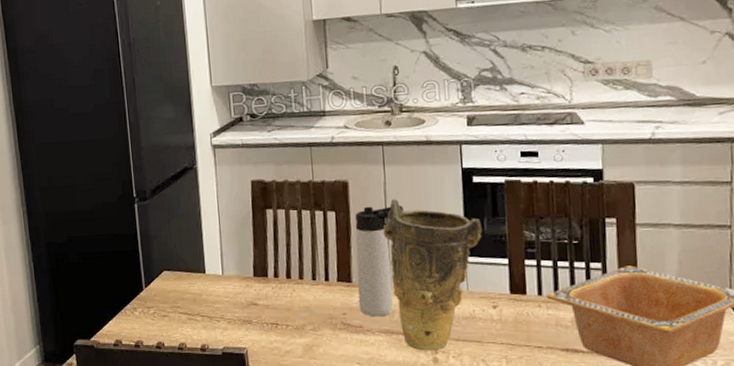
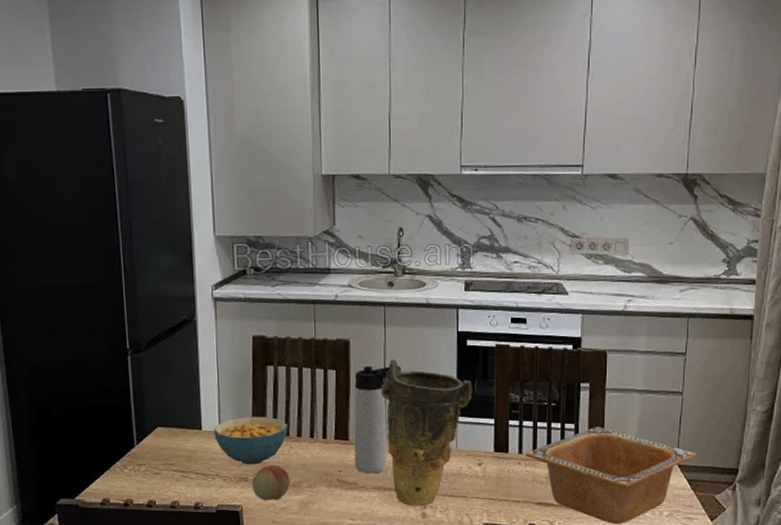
cereal bowl: none [217,259,290,308] -> present [214,416,288,465]
fruit: none [255,307,294,344] -> present [251,464,290,501]

